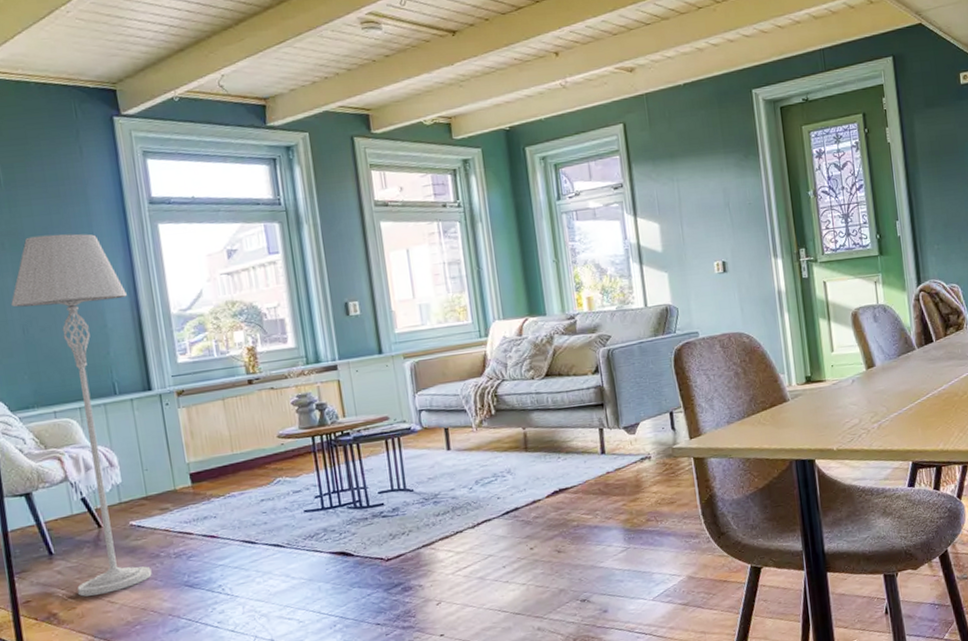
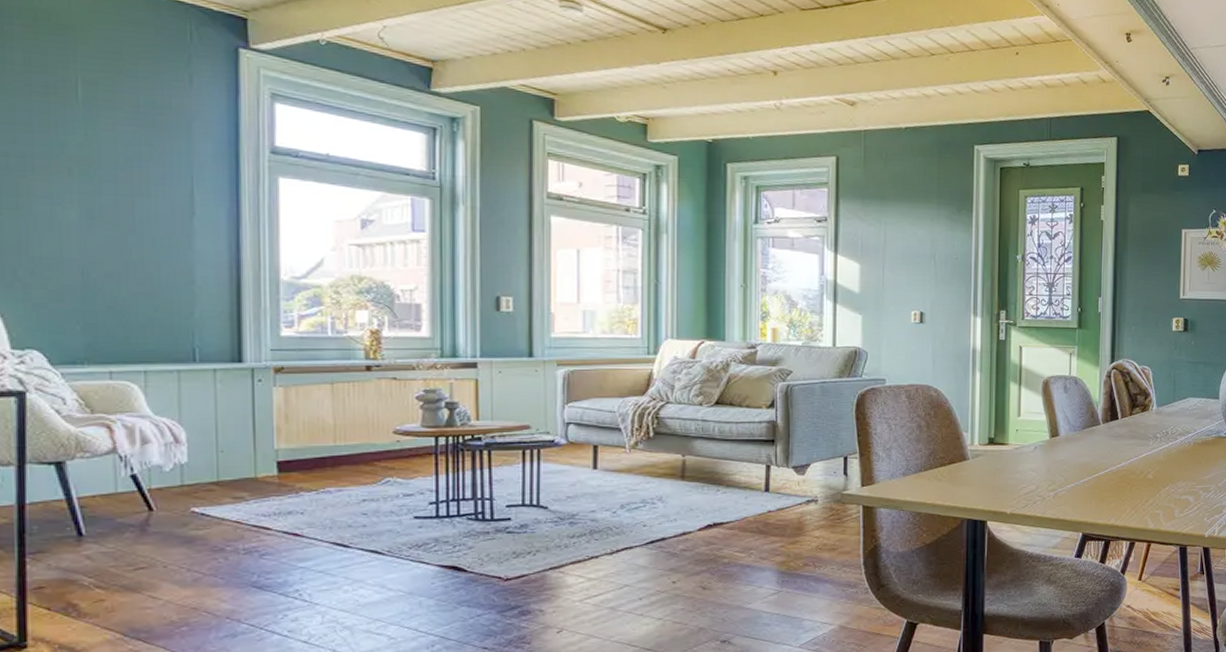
floor lamp: present [11,233,152,597] -> none [71,167,226,588]

